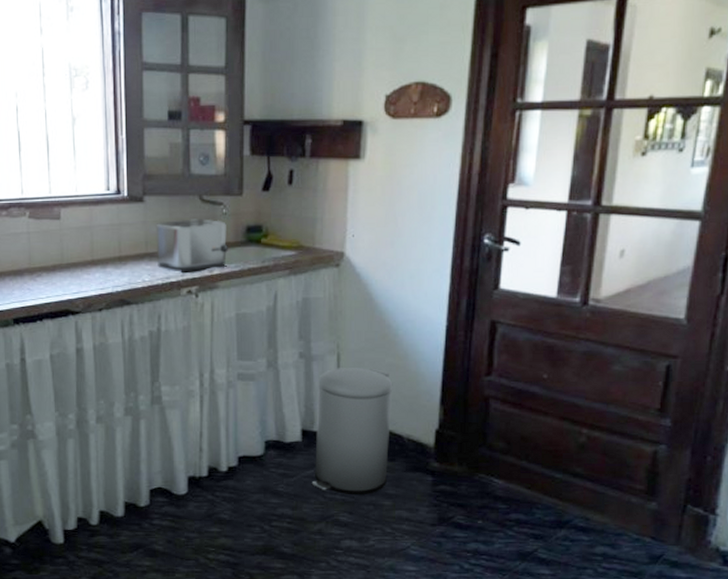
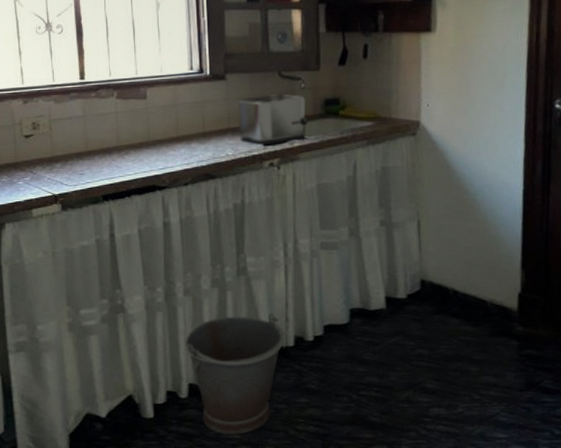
bucket: none [96,442,200,562] -> present [185,313,286,435]
pedal bin: present [311,366,393,494] -> none [397,232,474,361]

